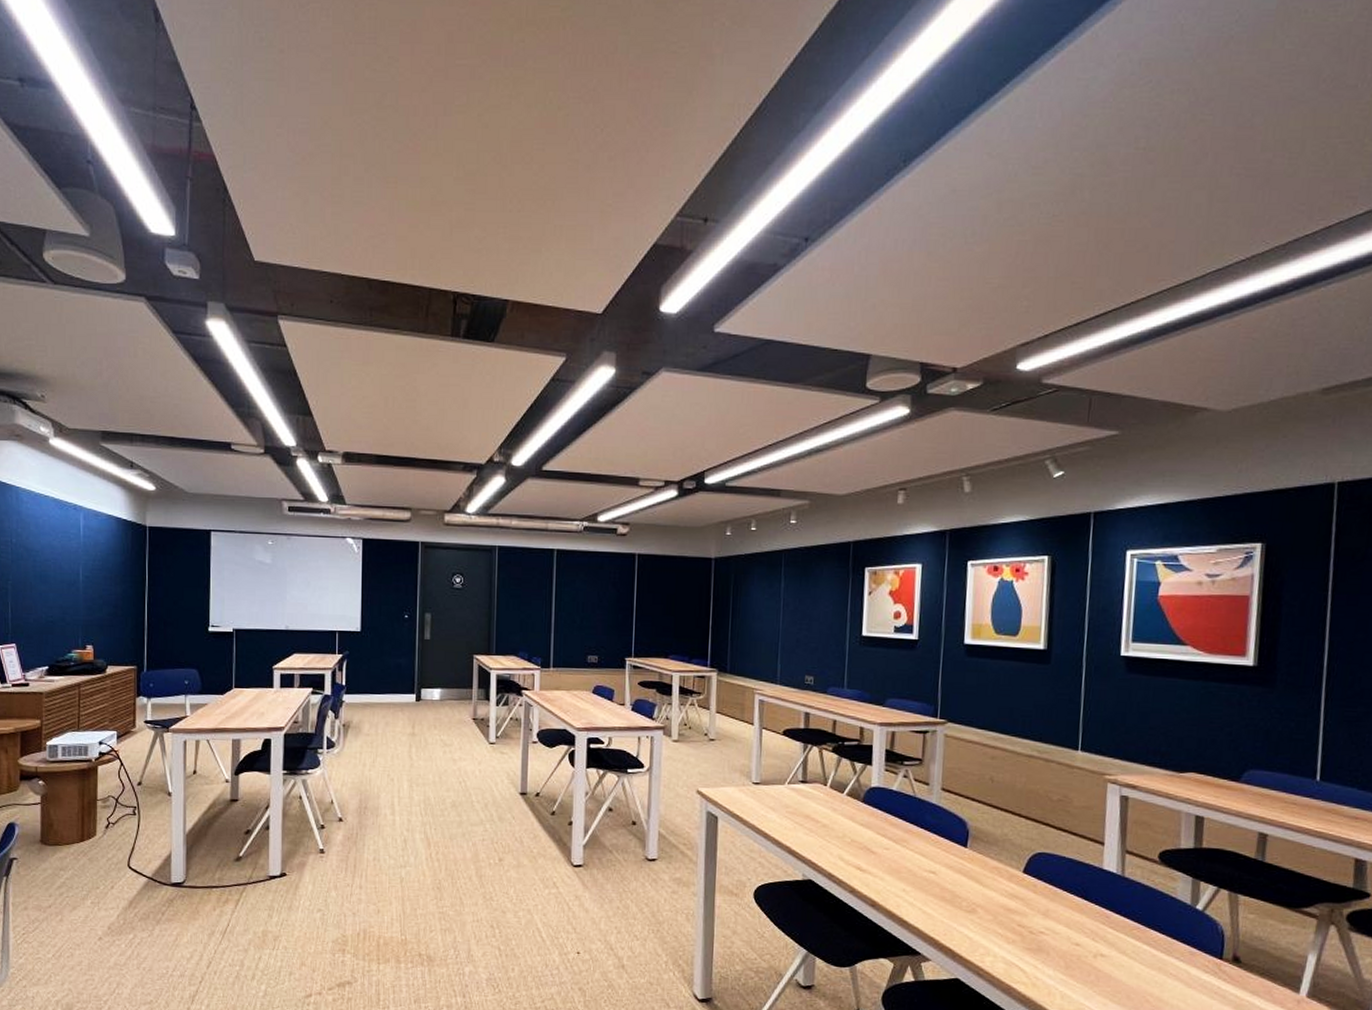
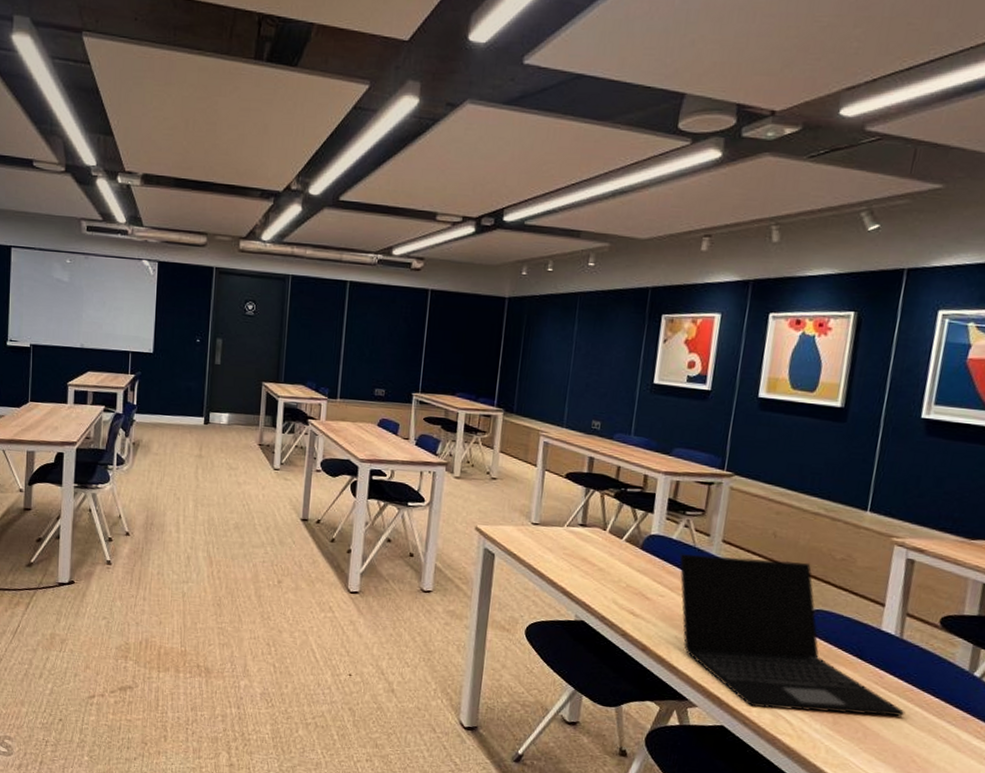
laptop: none [901,803,1135,958] -> present [679,553,906,716]

